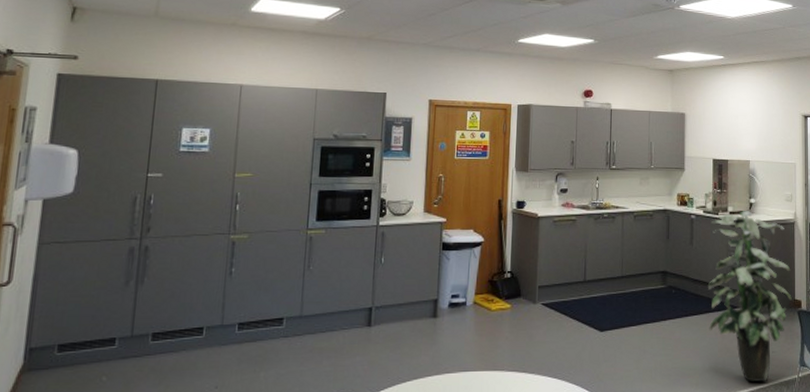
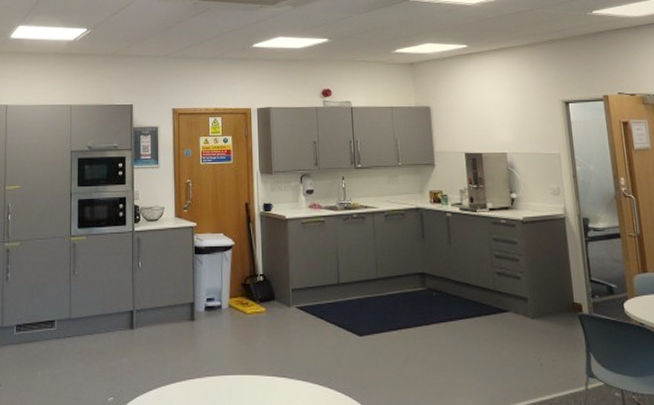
indoor plant: present [707,211,792,382] -> none [469,207,570,394]

